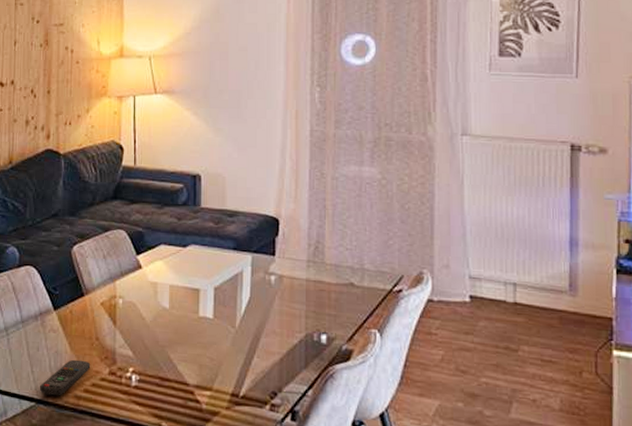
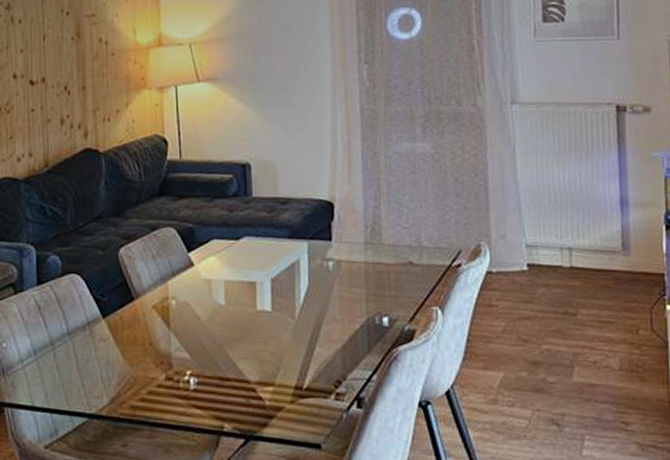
remote control: present [39,359,91,396] -> none [91,368,146,409]

